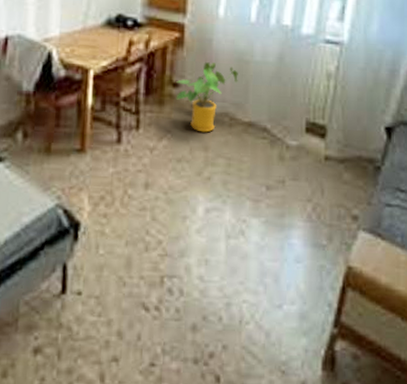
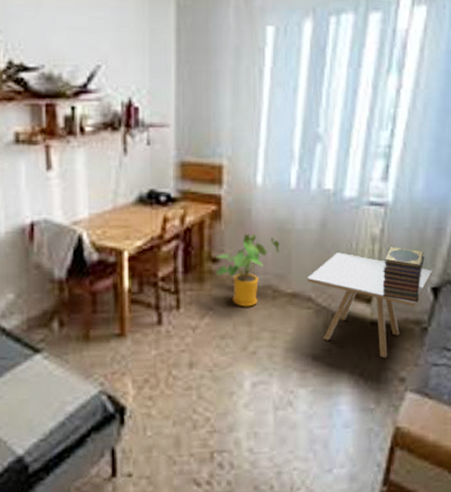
side table: none [264,86,386,195] -> present [307,252,432,358]
book stack: none [337,84,378,141] -> present [382,247,425,303]

